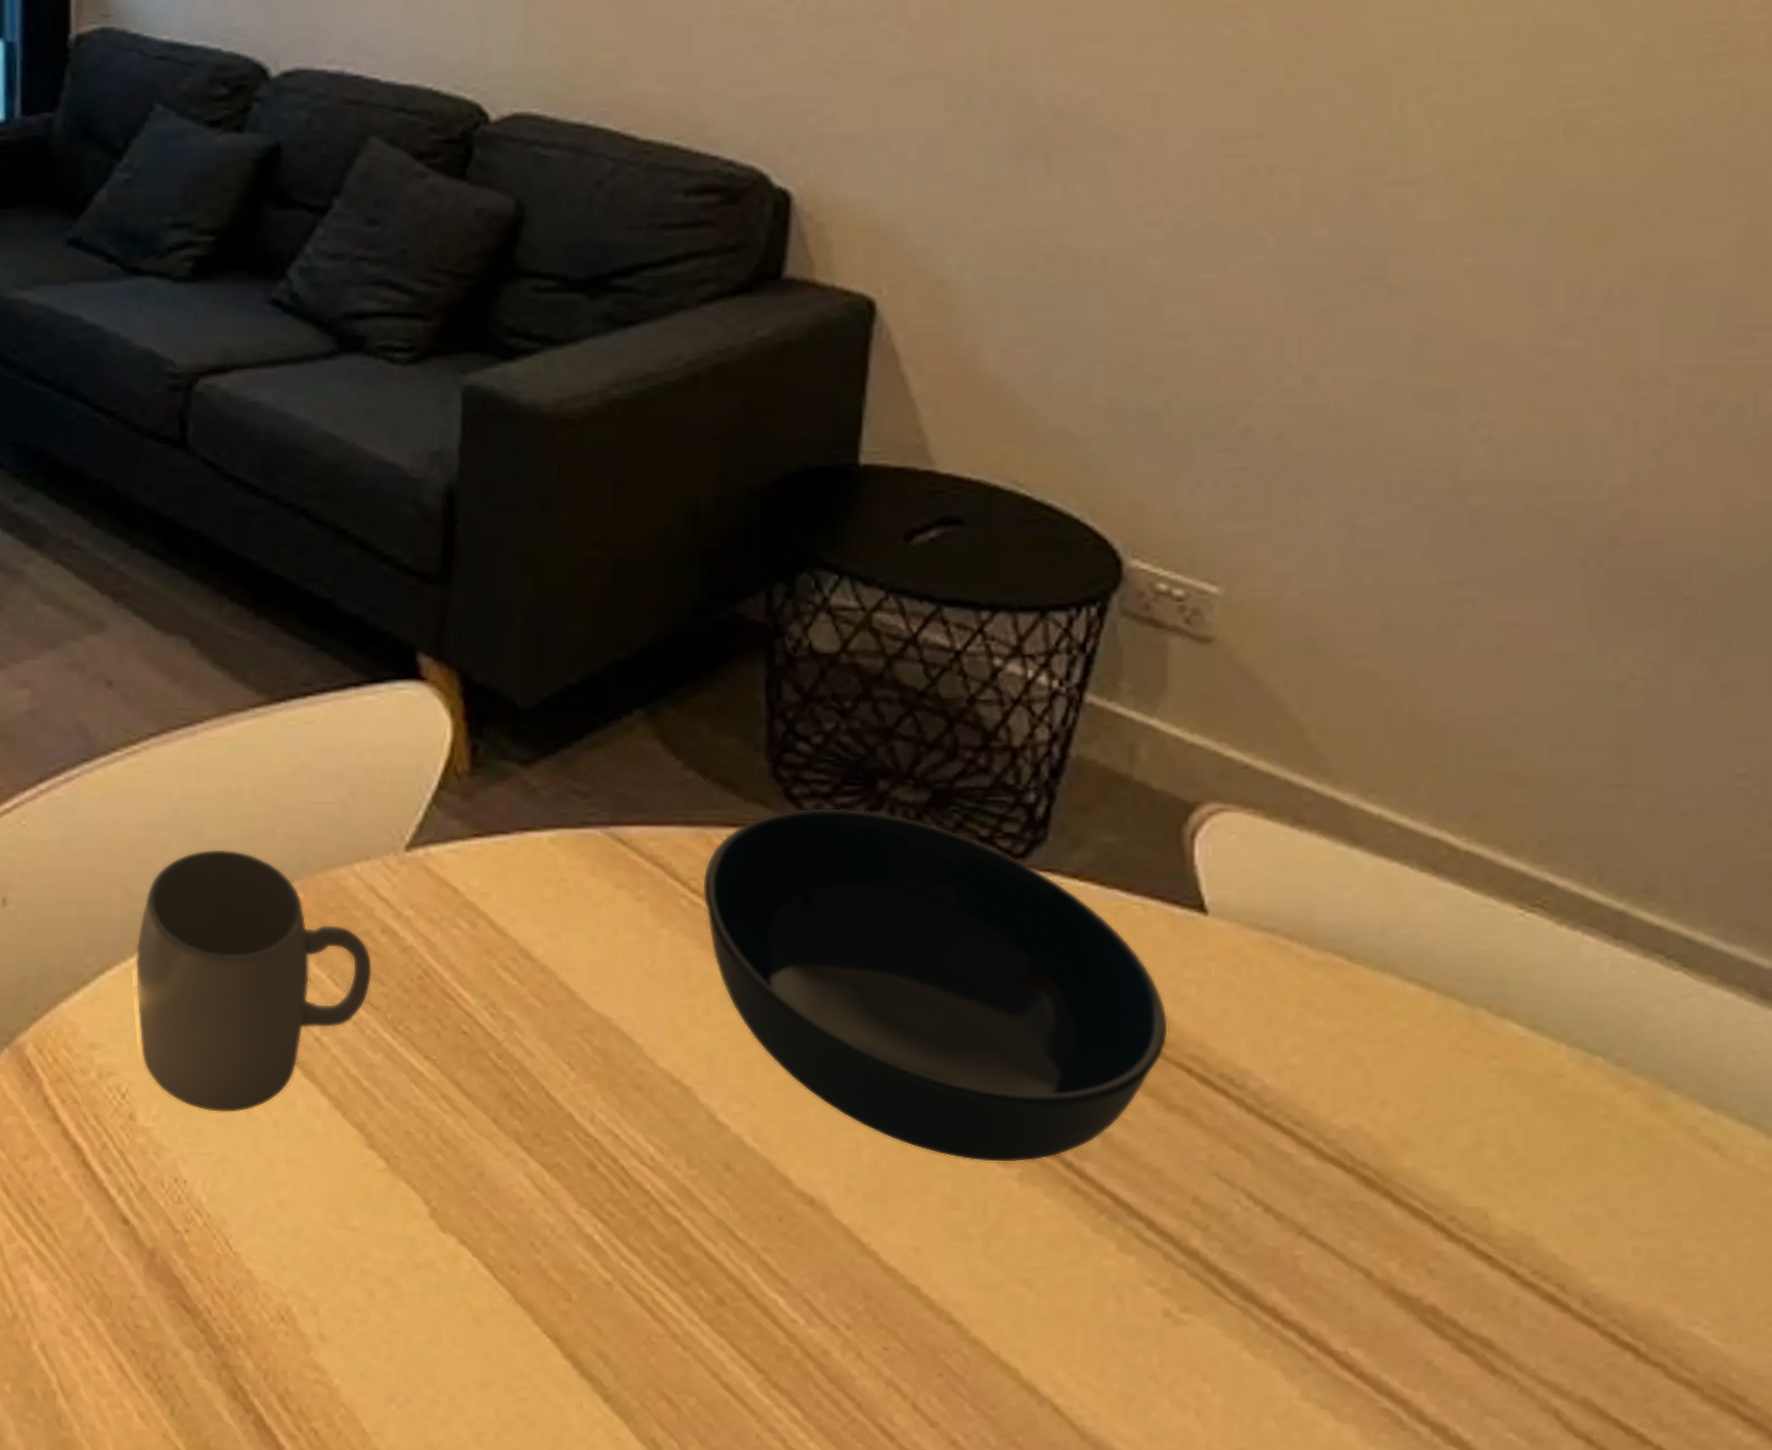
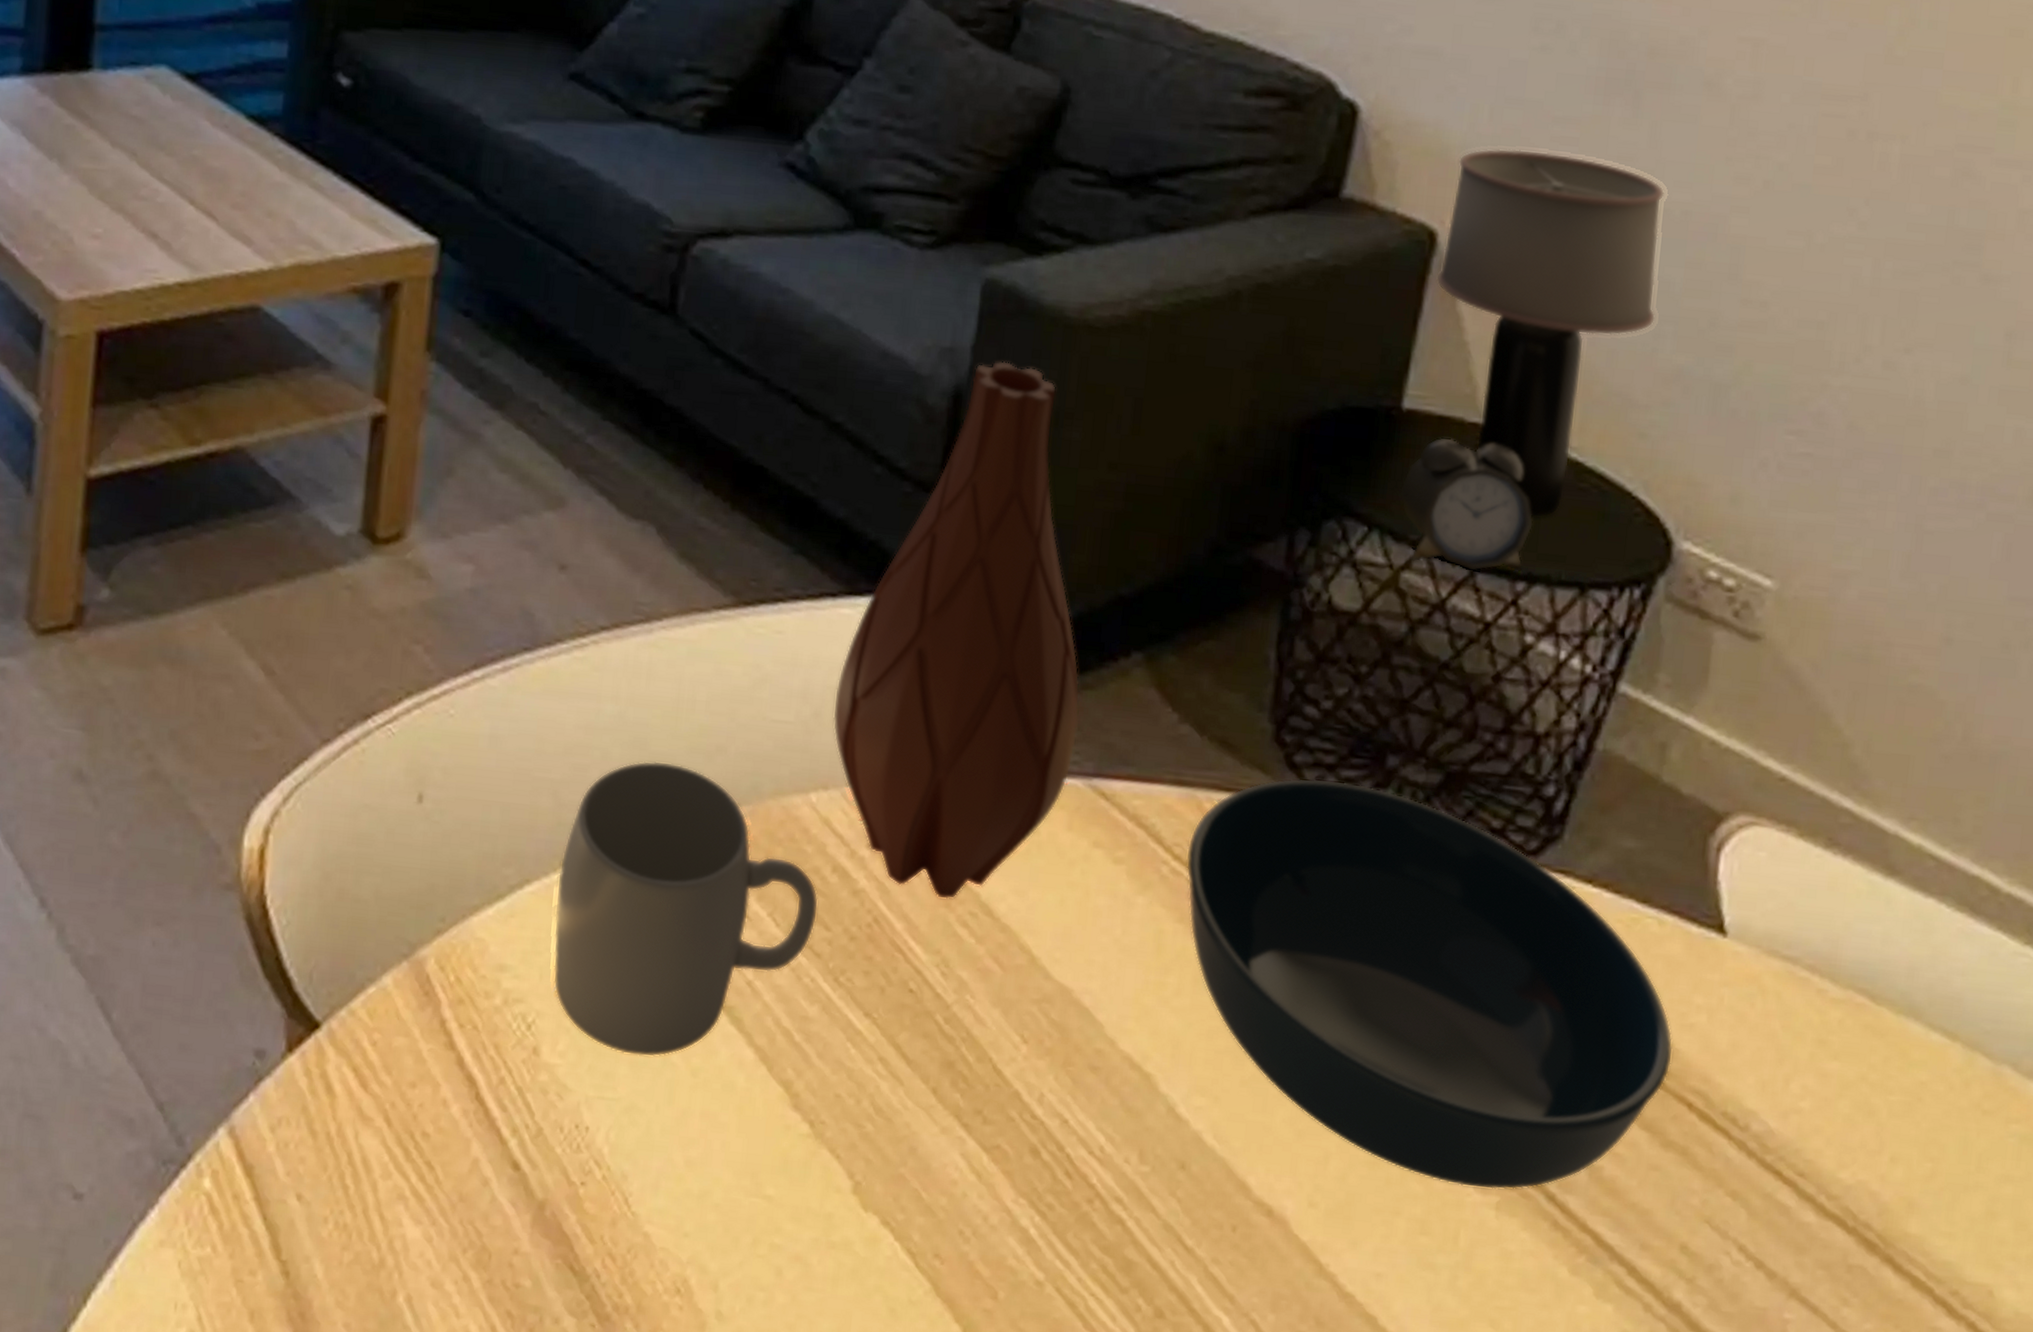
vase: none [367,459,592,947] -> present [832,361,1080,899]
alarm clock: none [865,487,991,605] -> present [1400,437,1533,572]
table lamp: none [879,217,1086,552] -> present [1436,148,1665,518]

